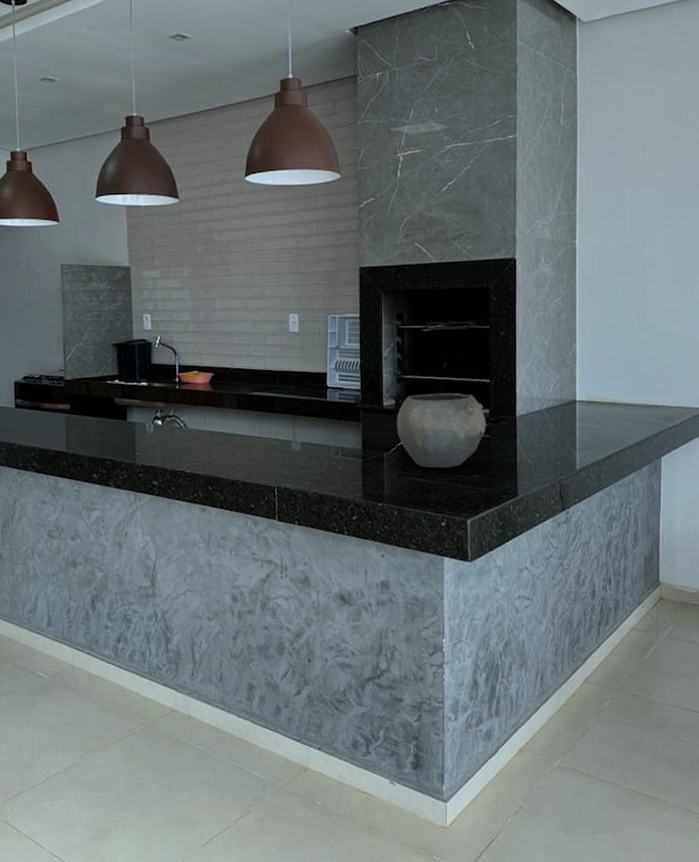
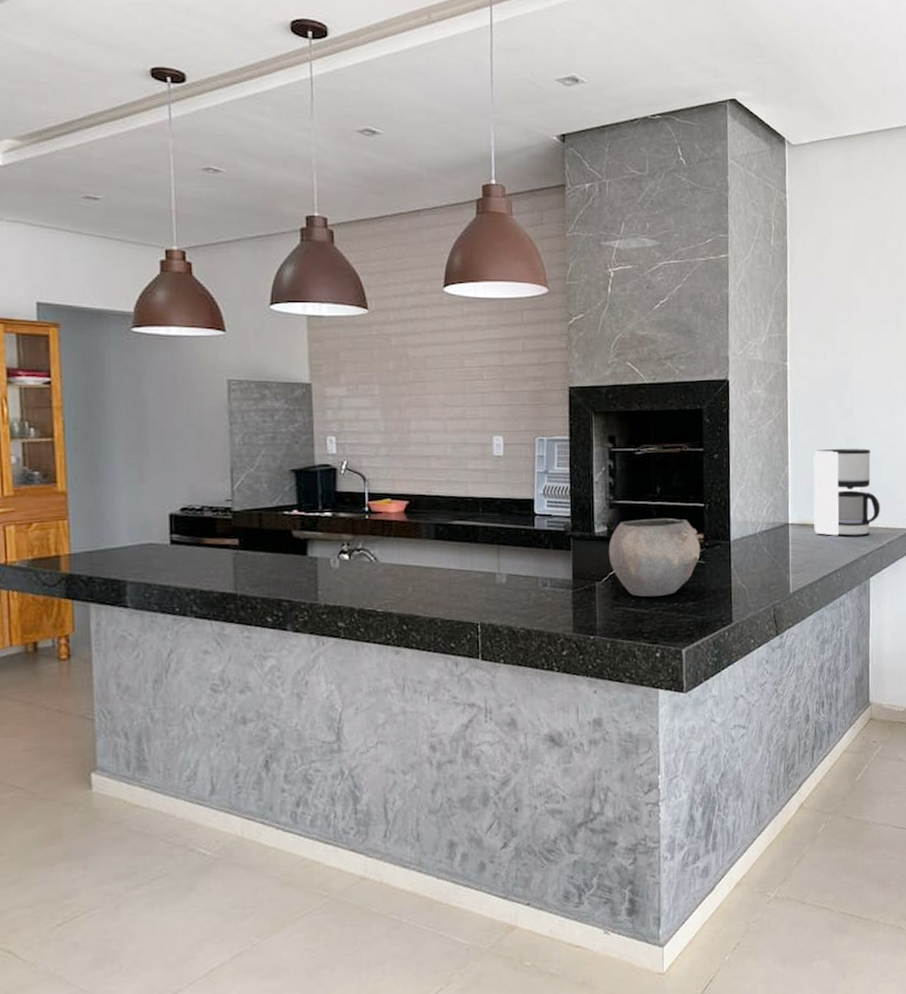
coffee maker: none [602,326,673,416] -> present [813,448,880,537]

